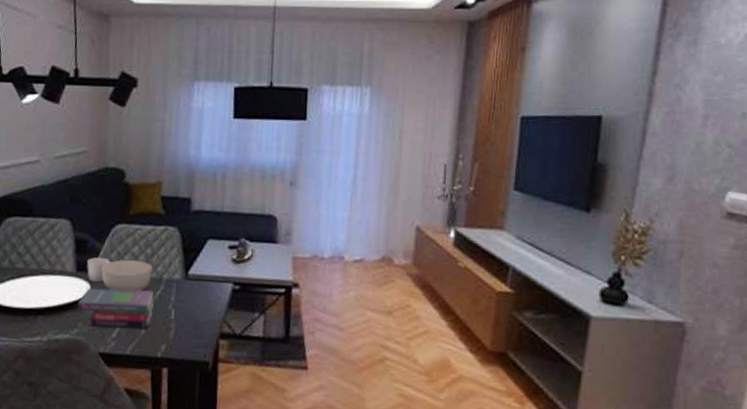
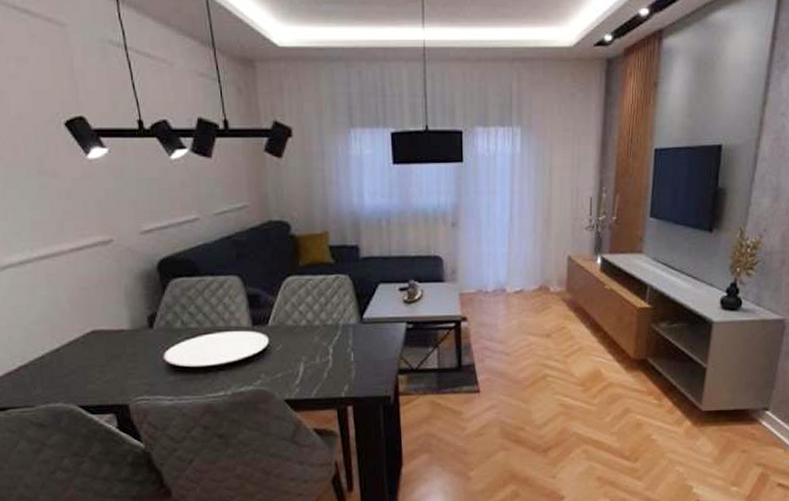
books: present [77,288,154,330] -> none [258,336,333,377]
mug: present [86,257,110,282] -> none [261,309,286,334]
bowl: present [101,259,153,292] -> none [277,309,328,341]

